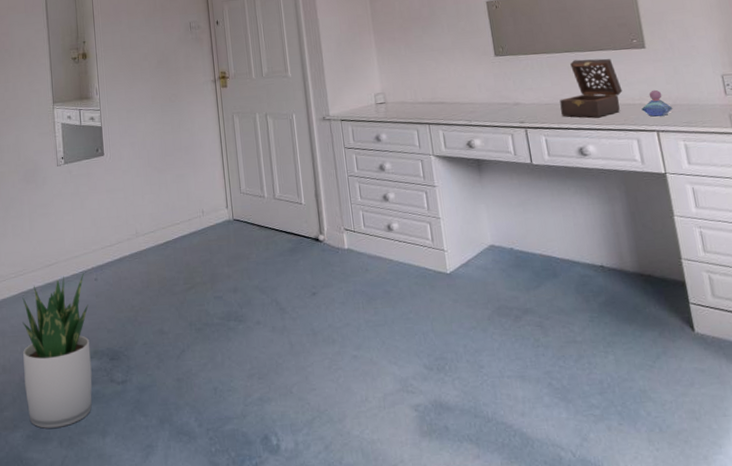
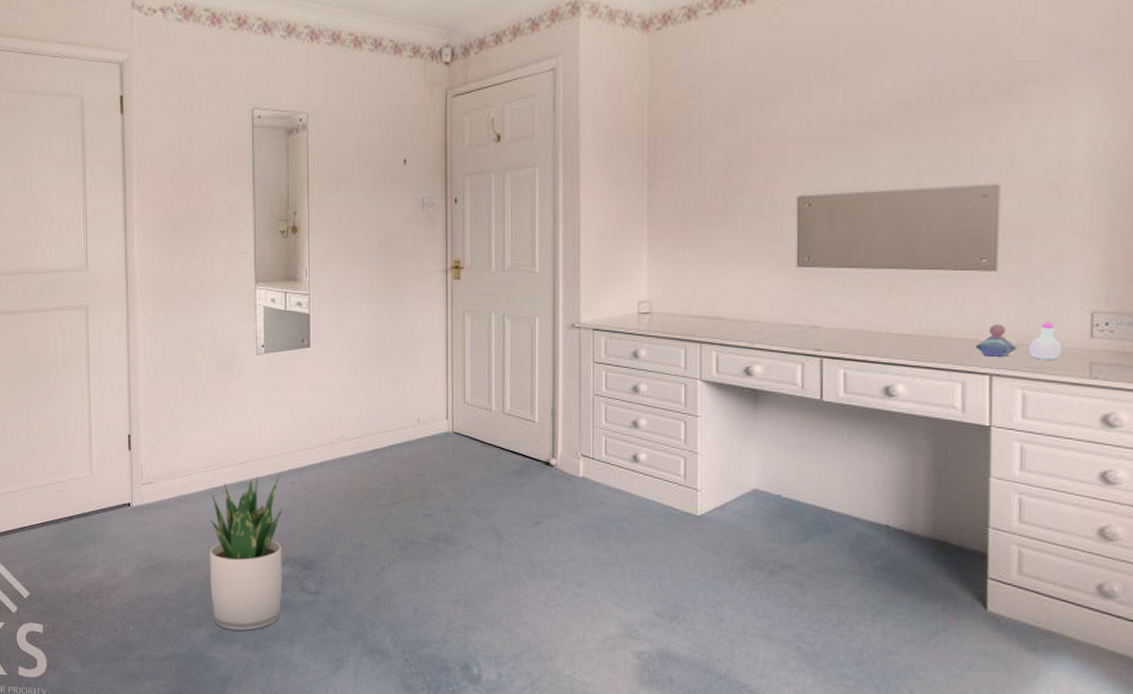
jewelry box: present [559,58,623,118] -> none [870,278,955,352]
perfume: none [681,85,707,116] -> present [1028,322,1063,359]

